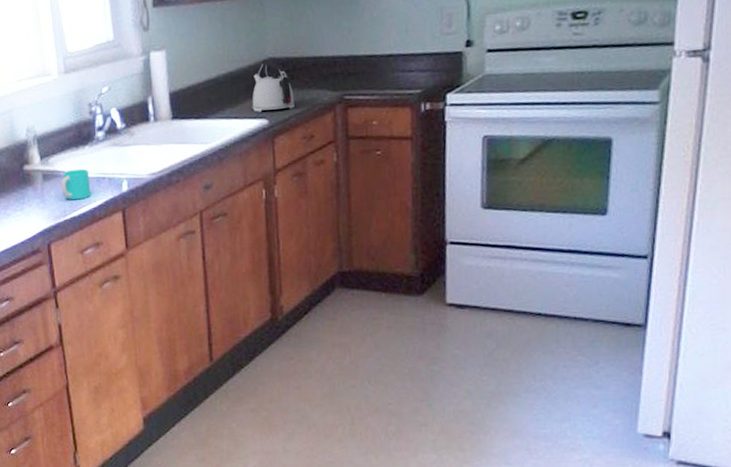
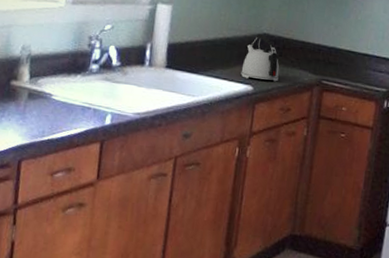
cup: present [60,168,92,200] -> none [44,94,76,124]

